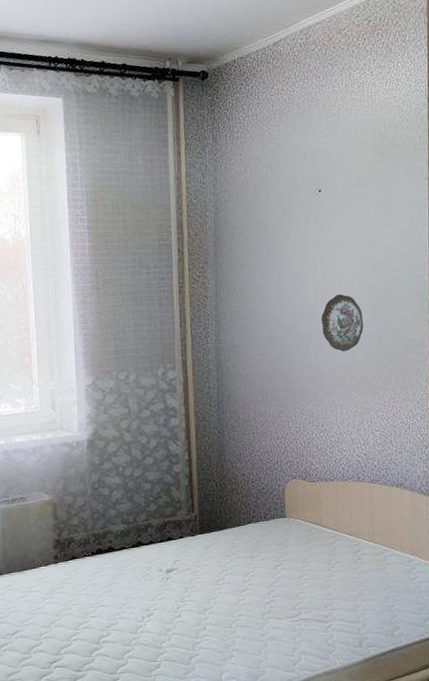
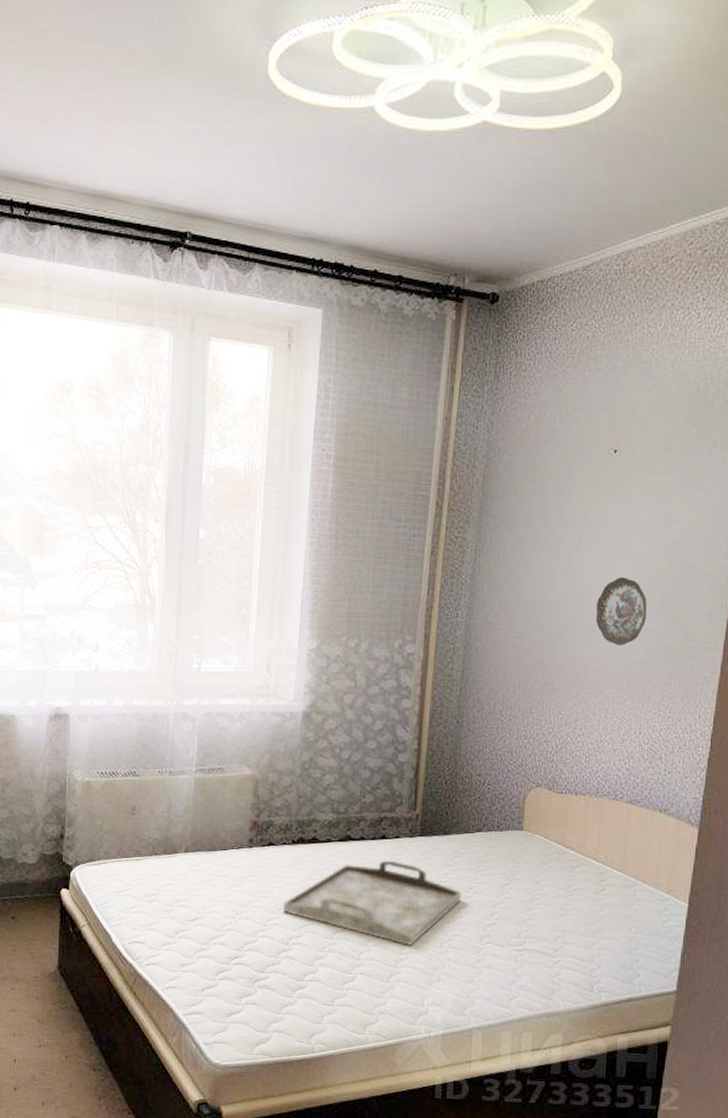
serving tray: none [91,557,242,630] -> present [283,860,461,946]

